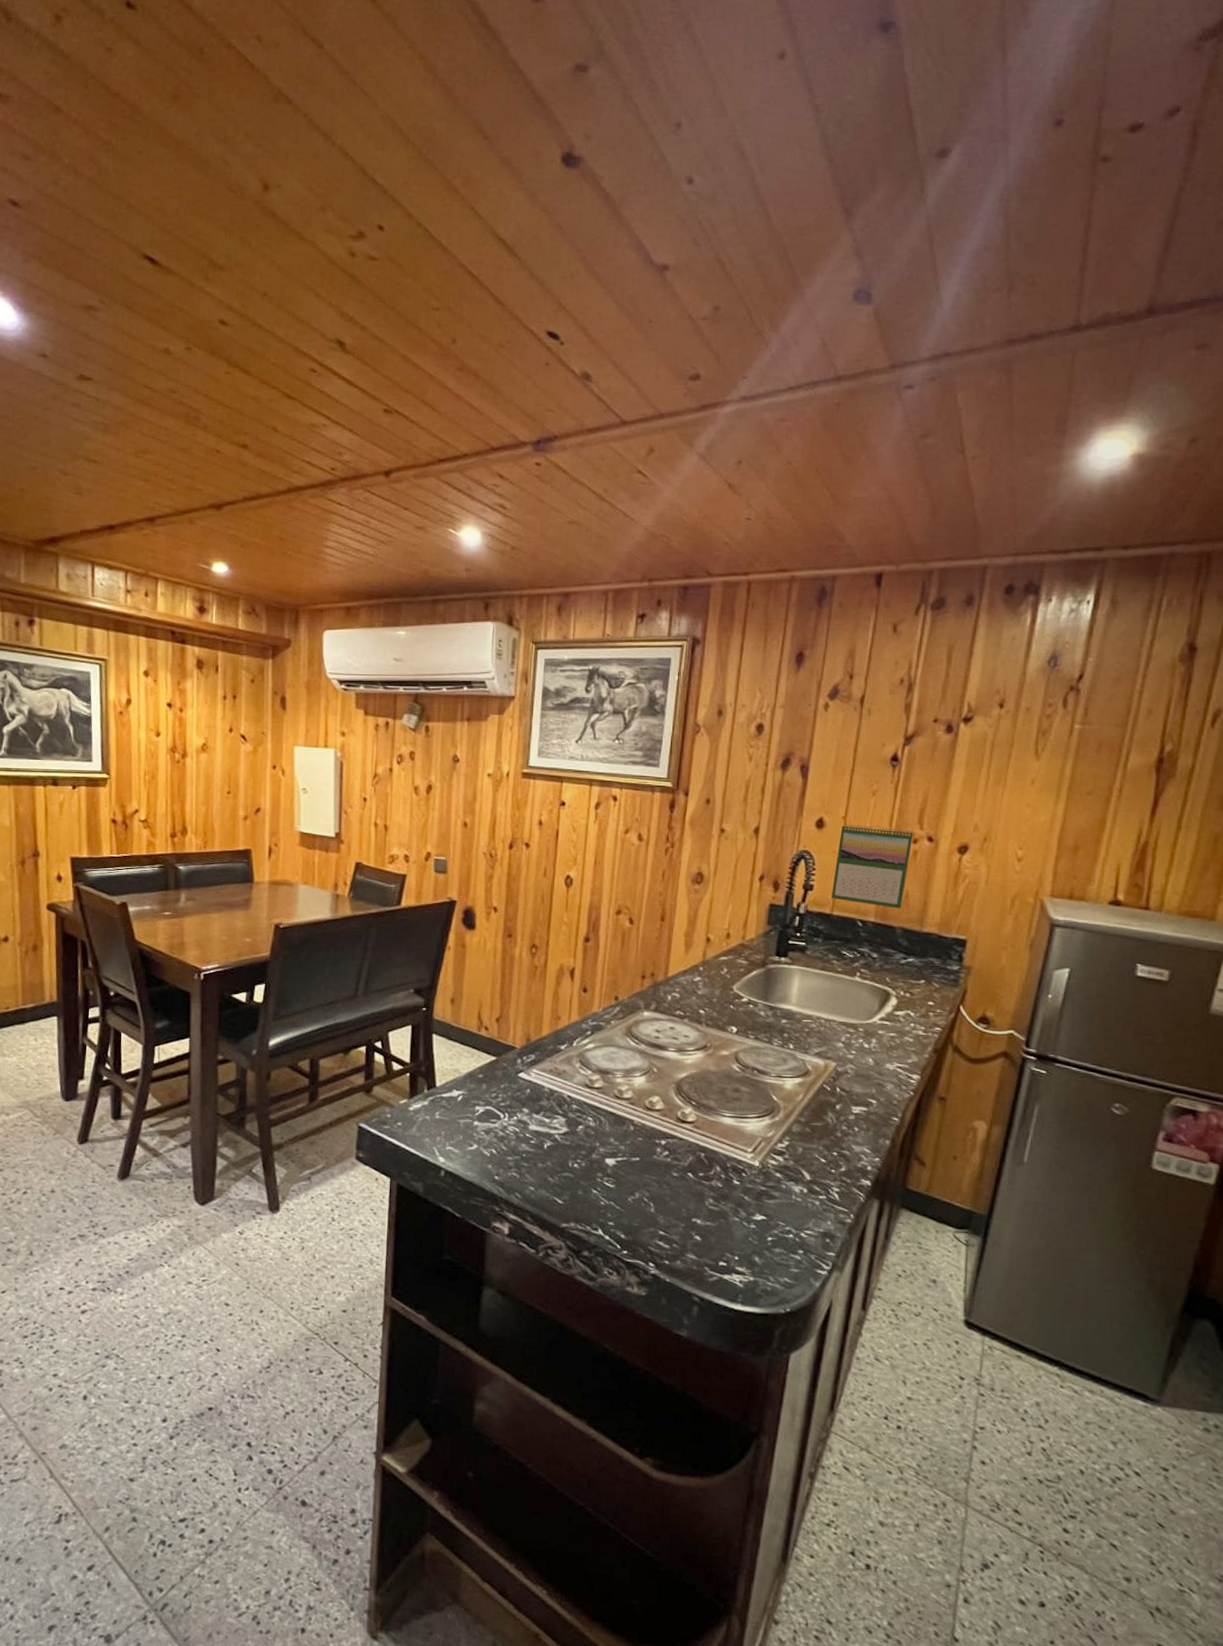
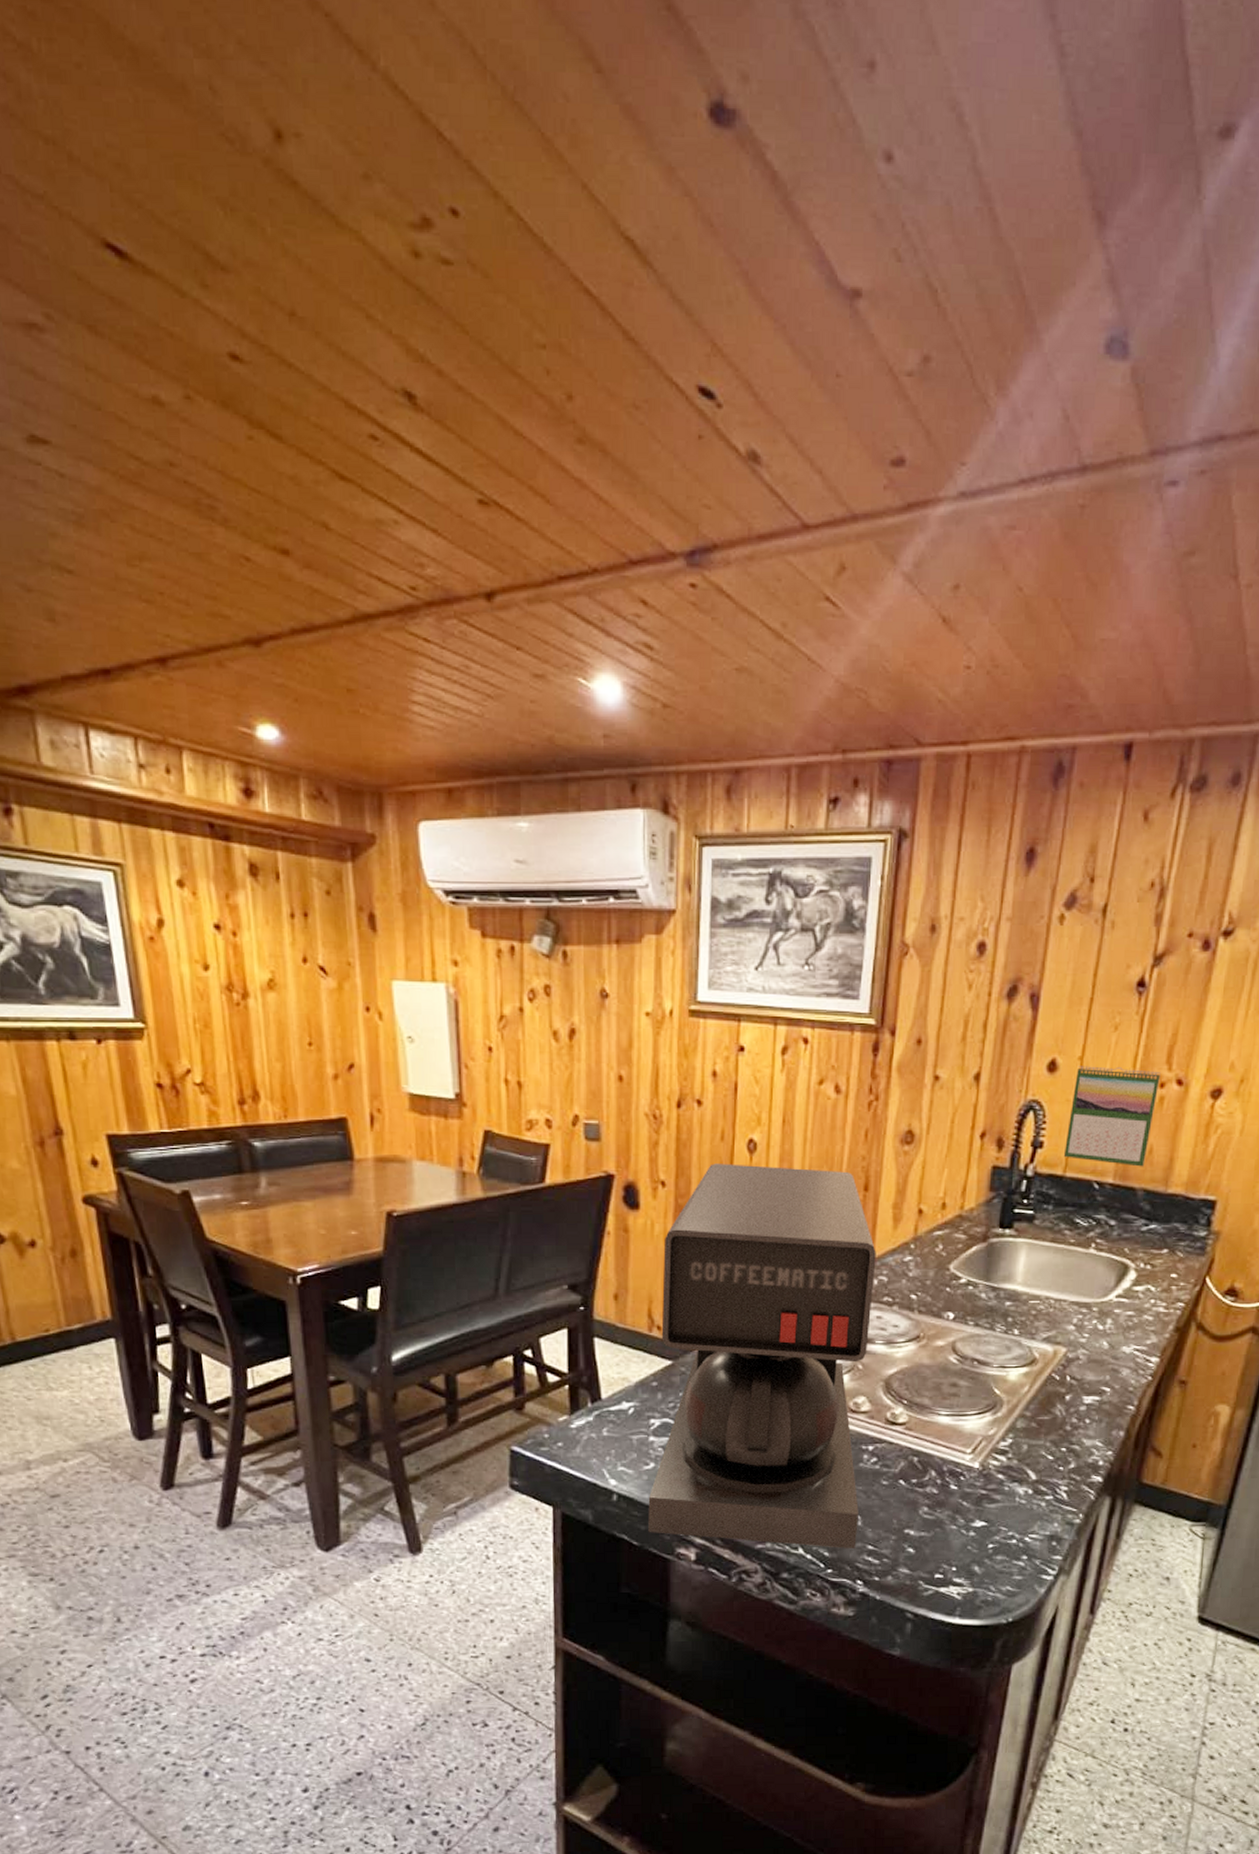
coffee maker: none [469,894,671,1233] -> present [648,1163,876,1548]

